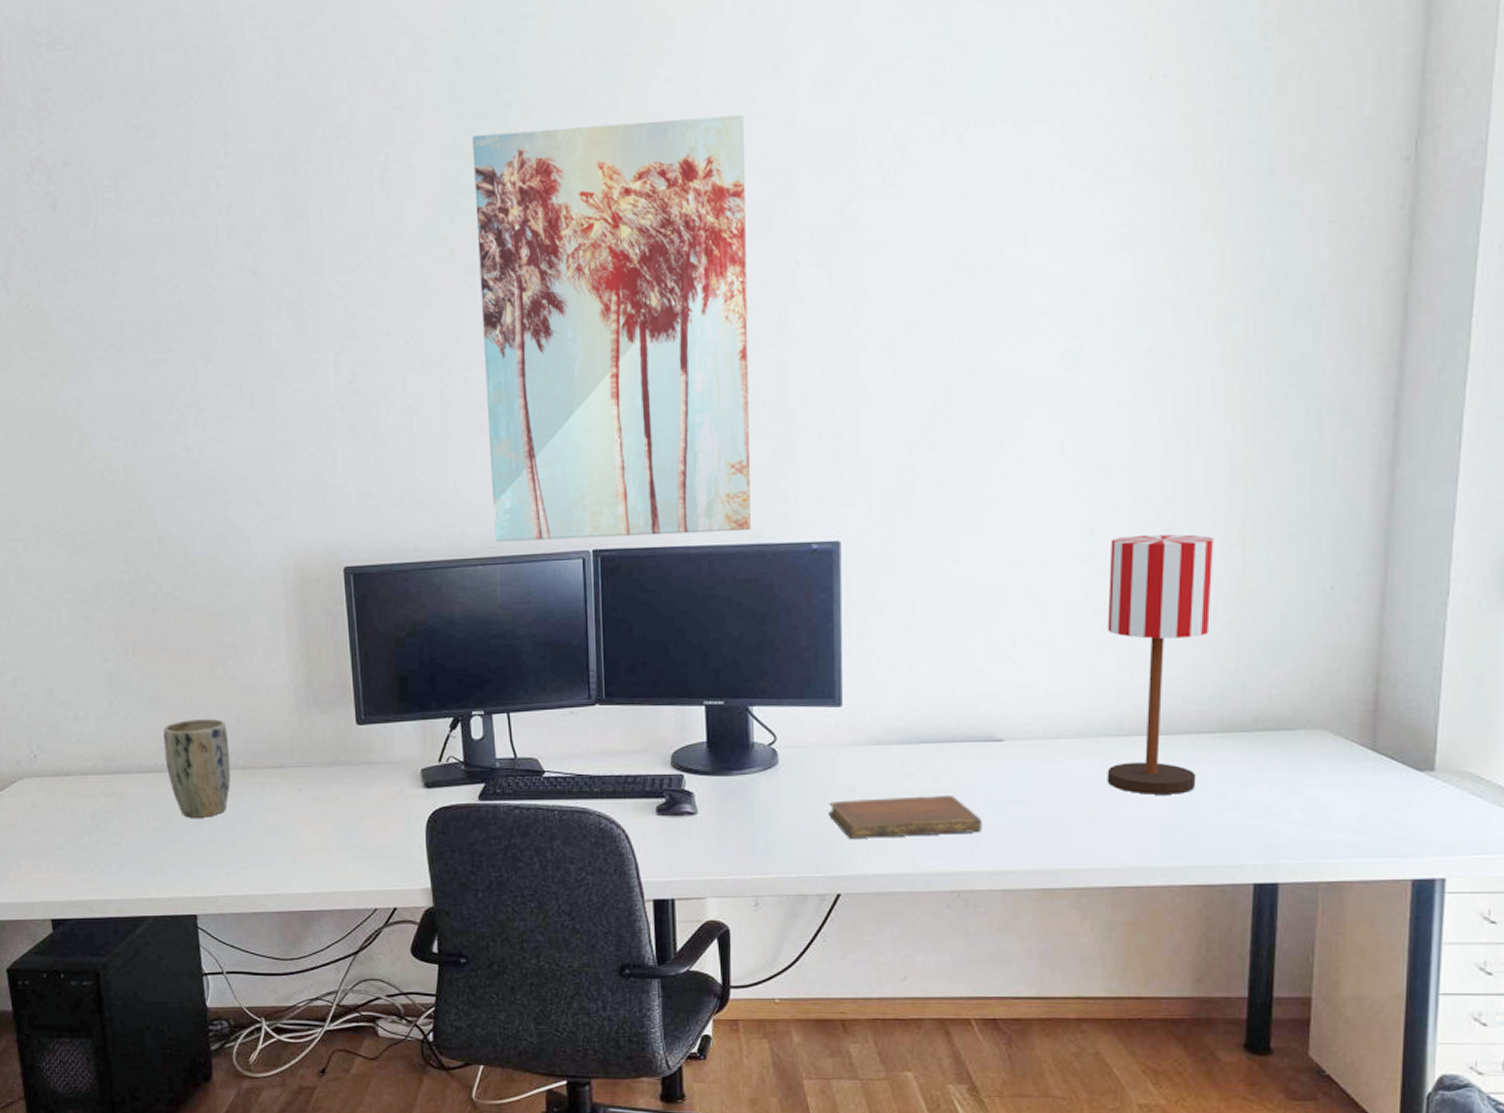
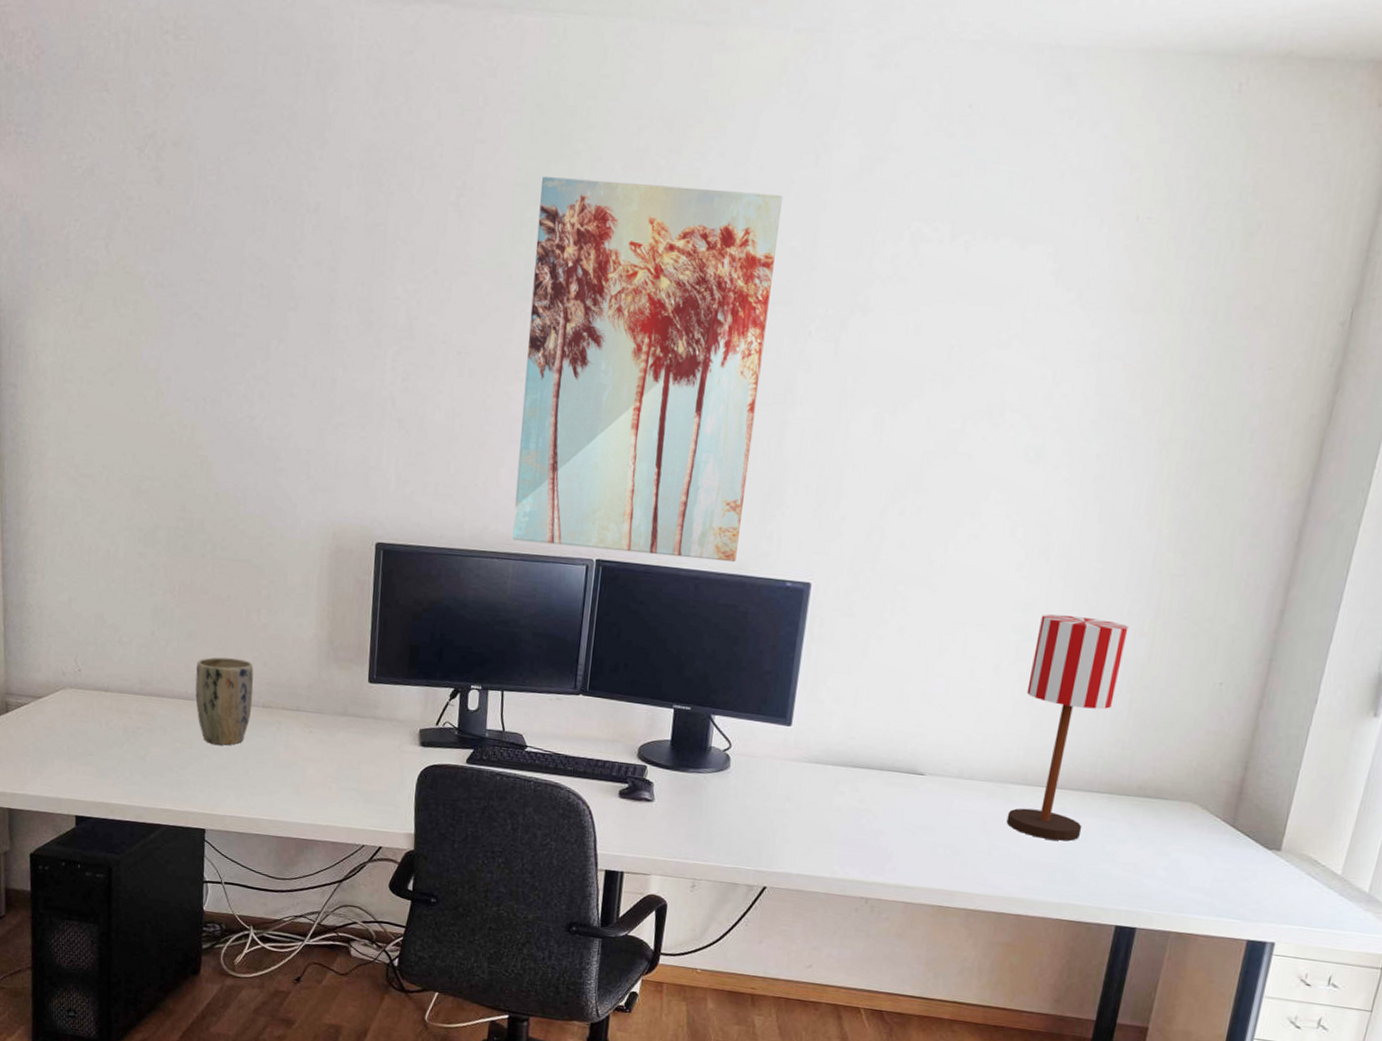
notebook: present [829,796,982,839] -> none [766,807,896,851]

